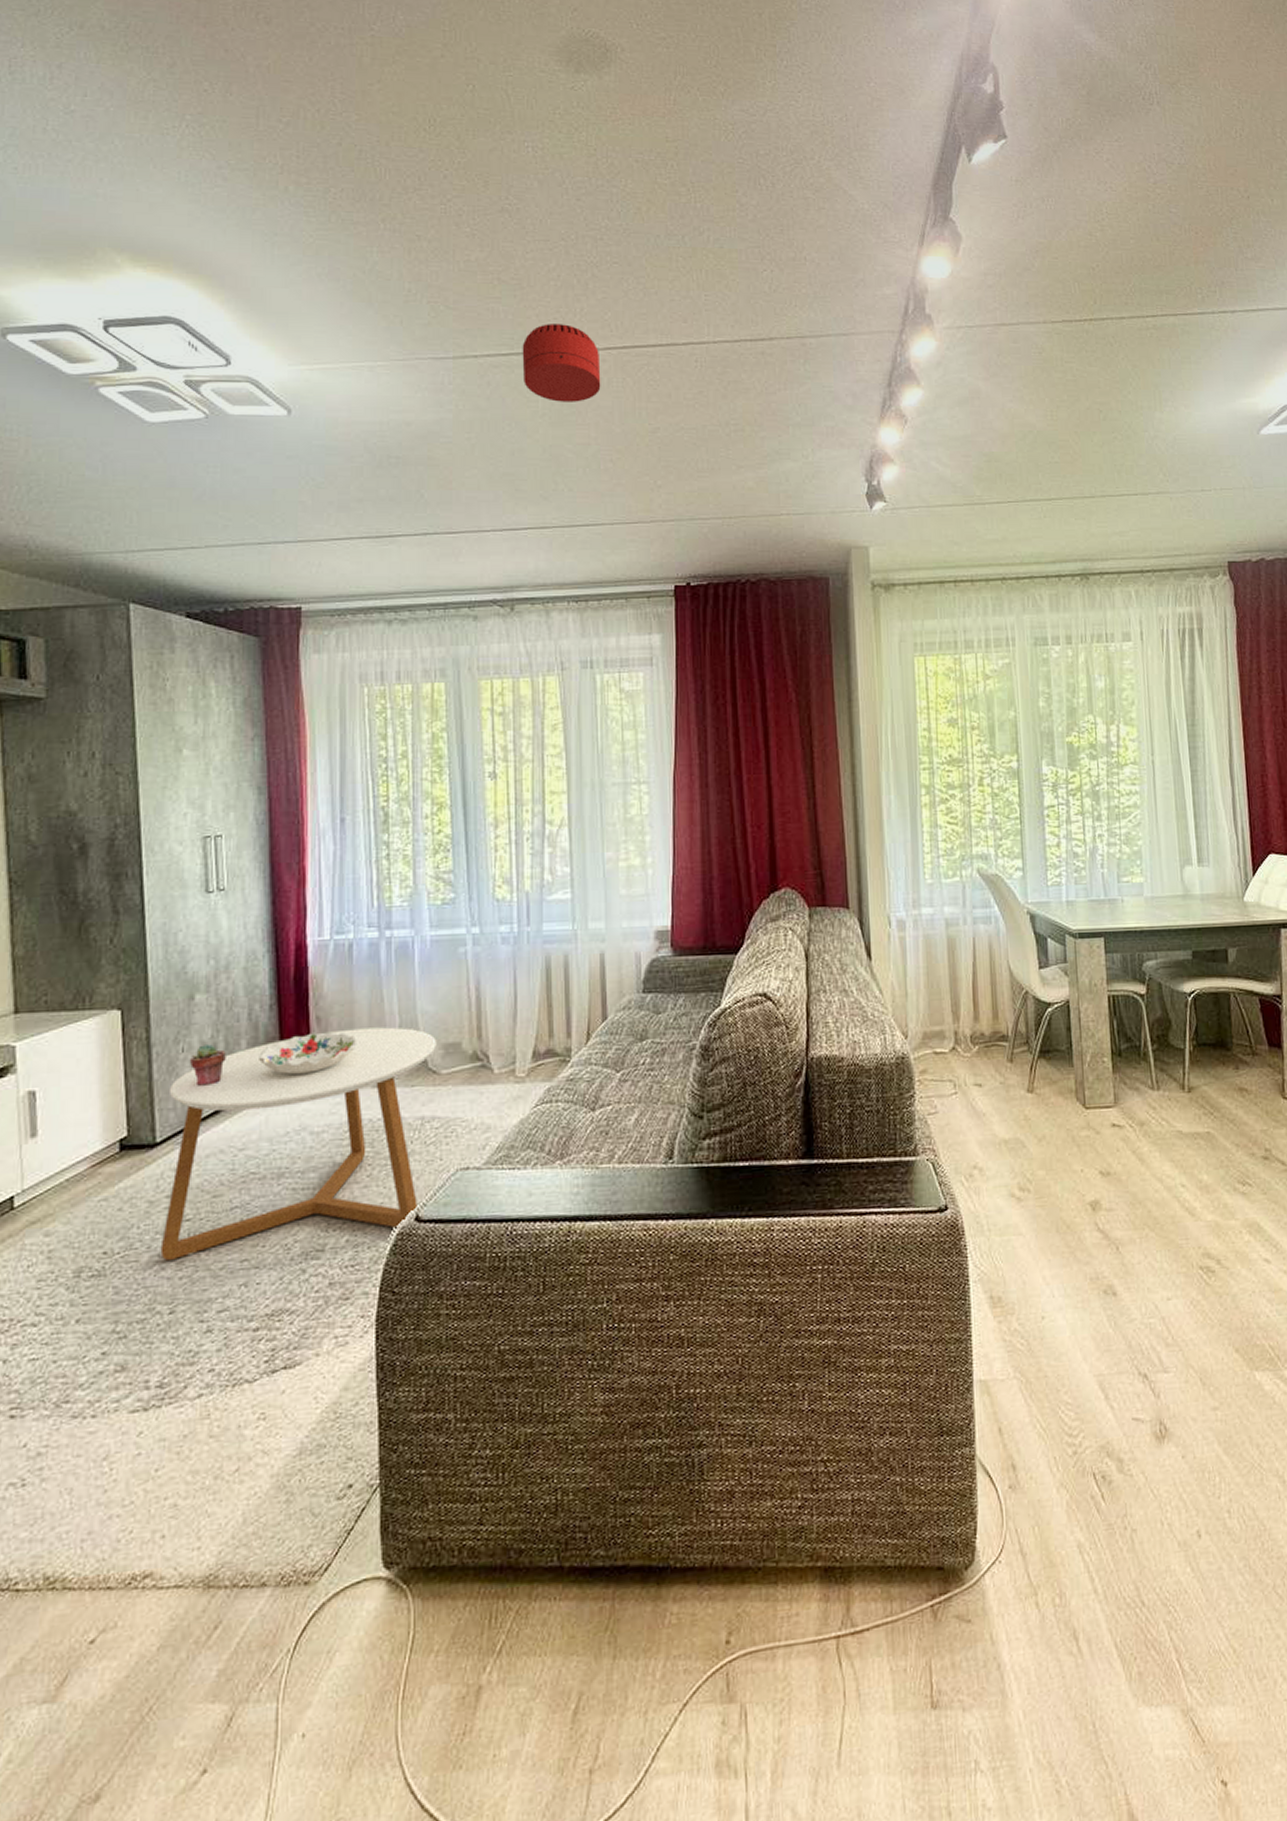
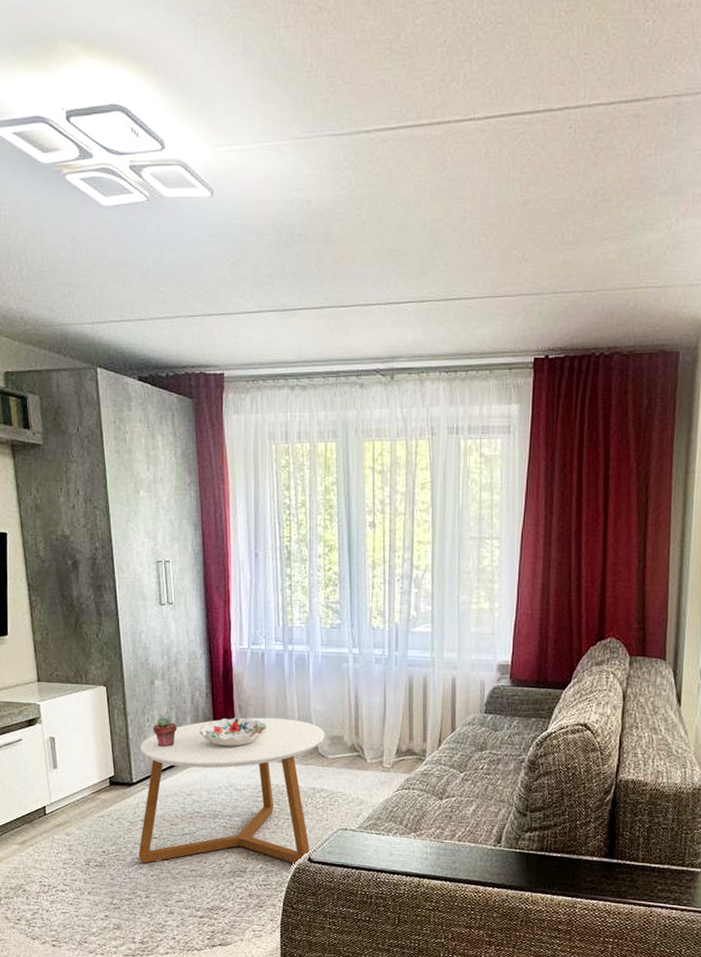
smoke detector: present [522,324,601,402] -> none [408,93,480,176]

